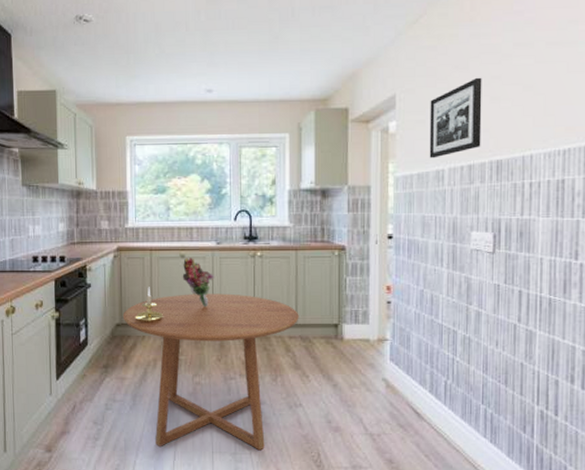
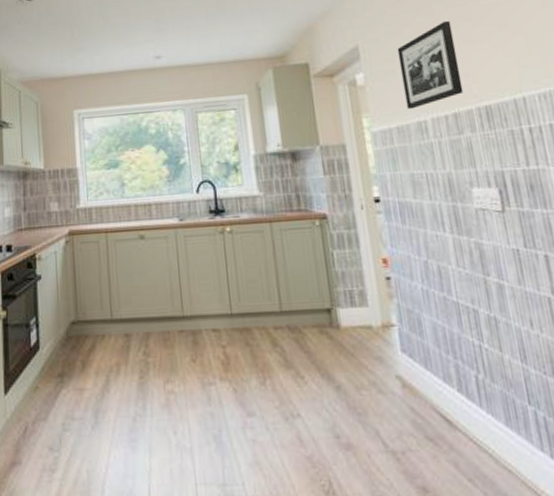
dining table: present [122,293,299,451] -> none [78,278,284,480]
candle holder: present [136,287,163,323] -> none [93,275,124,319]
bouquet: present [182,258,215,307] -> none [143,238,180,296]

